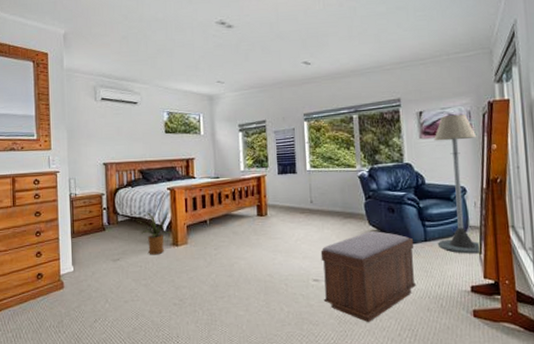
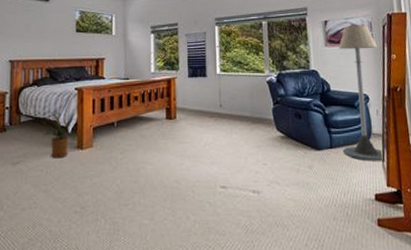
bench: present [320,231,417,323] -> none [228,137,323,233]

